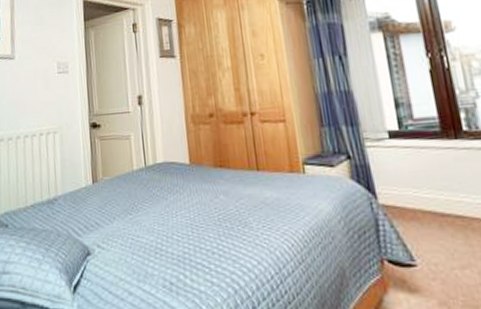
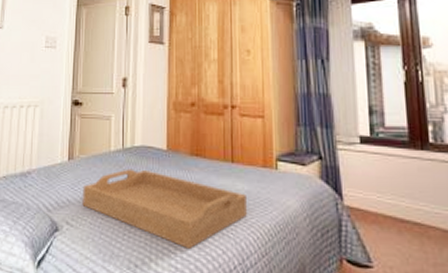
serving tray: none [110,186,279,262] -> present [82,168,247,249]

